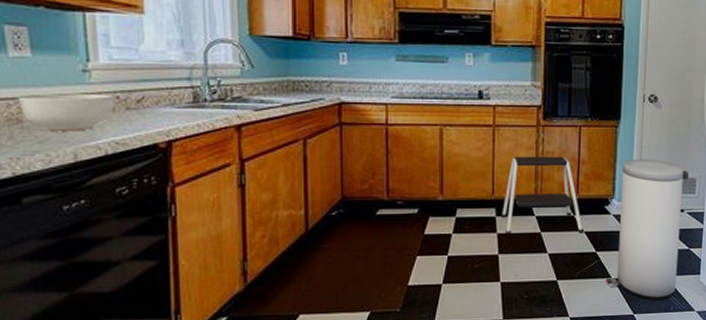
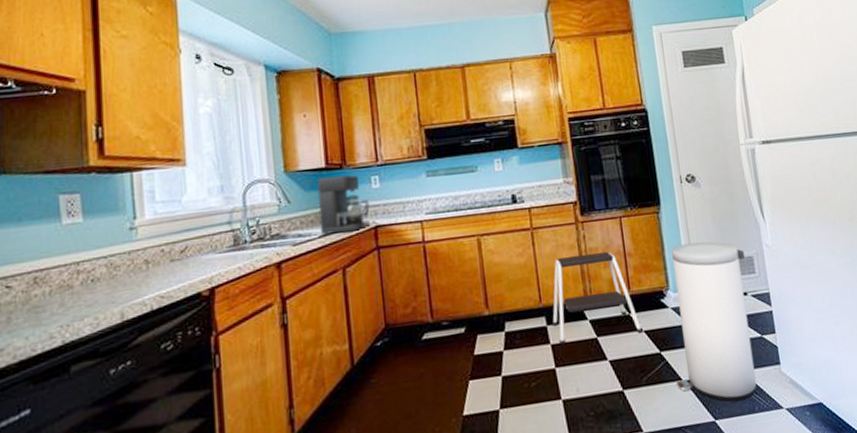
bowl: present [18,93,114,131] -> none [70,248,159,293]
coffee maker: none [283,46,336,105] -> present [317,175,370,235]

